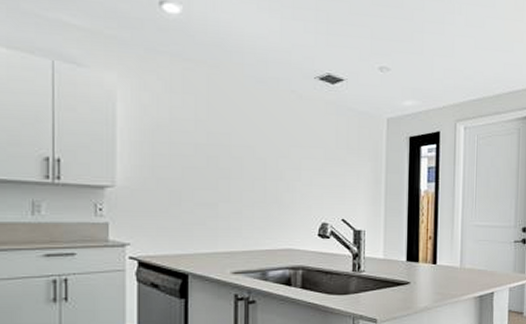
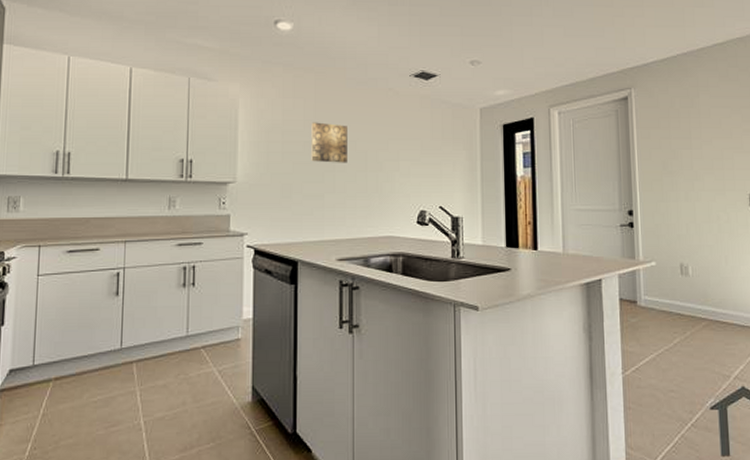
wall art: none [203,123,245,170] -> present [311,122,347,163]

